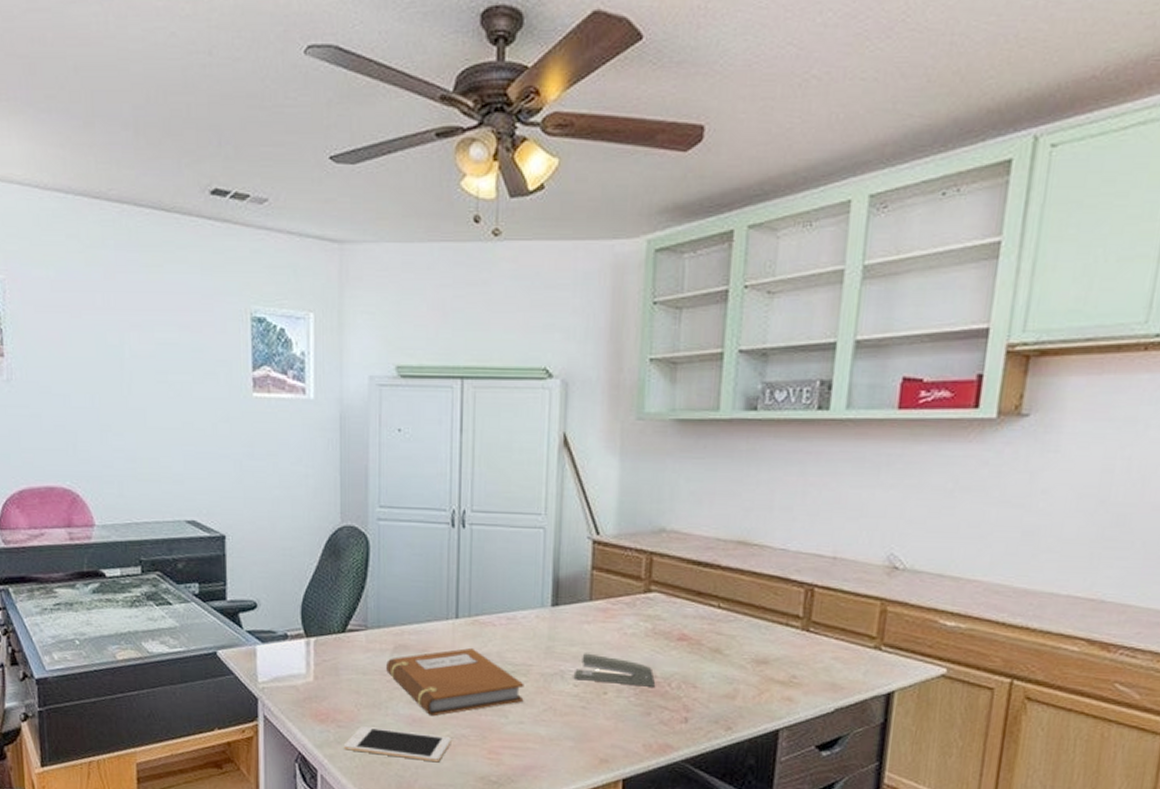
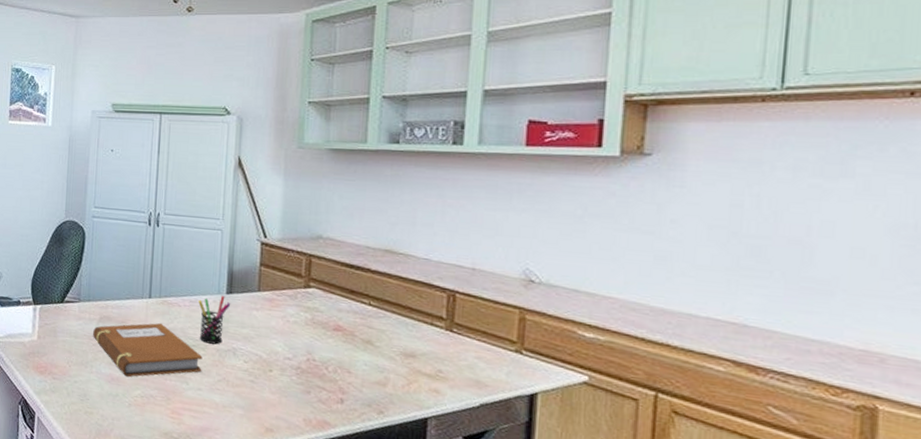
cell phone: present [343,726,452,763] -> none [56,380,142,417]
pen holder: none [517,608,557,668] -> present [198,295,231,345]
stapler: present [573,653,656,687] -> none [244,334,315,369]

